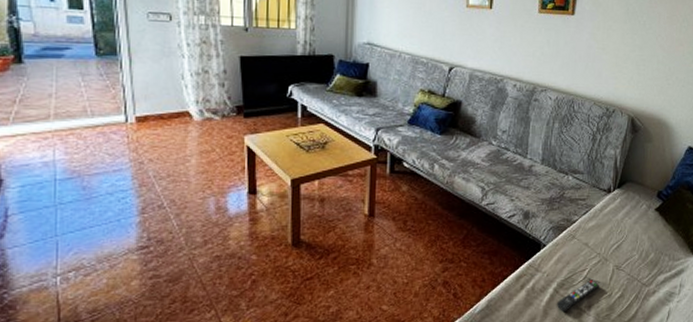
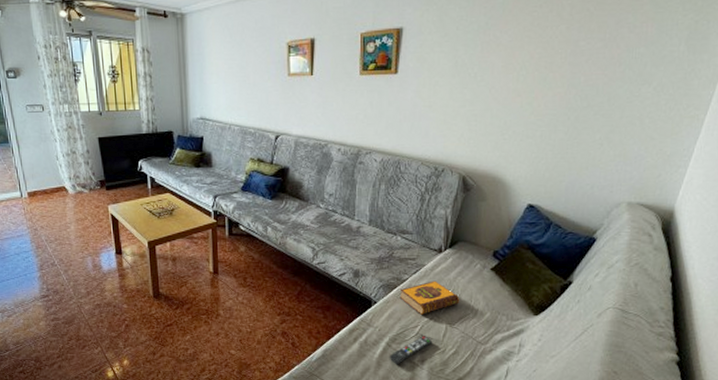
hardback book: none [568,221,627,257] -> present [399,281,460,315]

